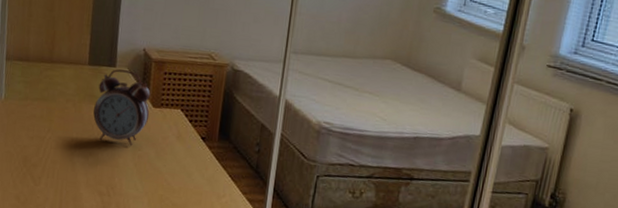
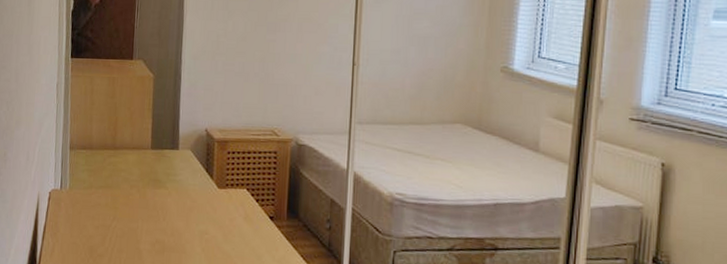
alarm clock: present [93,69,151,146] -> none [158,152,215,230]

